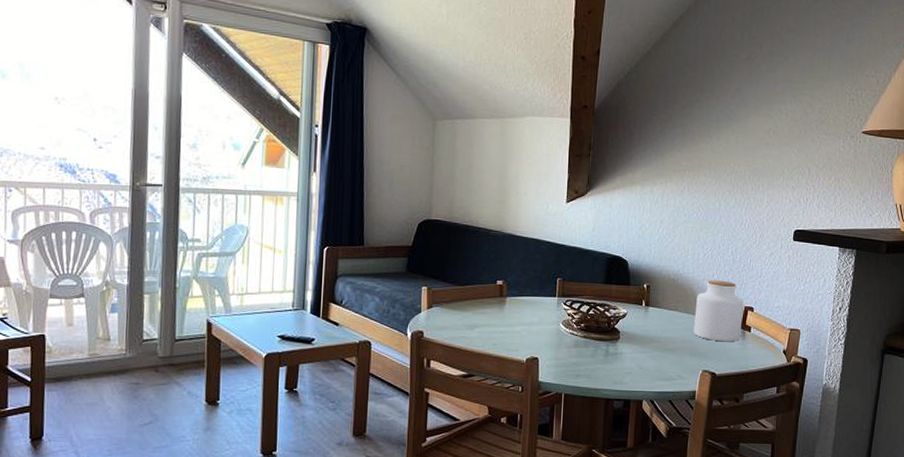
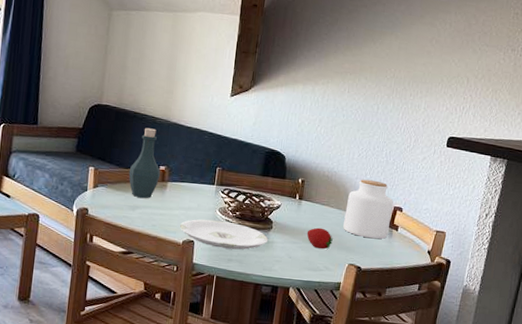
bottle: none [464,241,498,316] -> present [128,127,161,198]
plate: none [521,334,617,364] -> present [179,219,269,250]
fruit: none [656,334,684,357] -> present [306,227,333,250]

